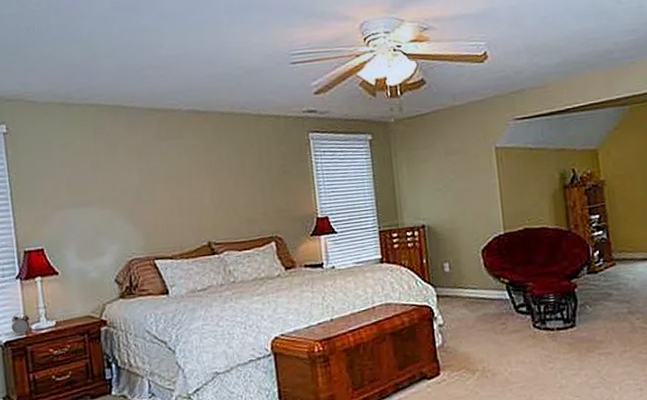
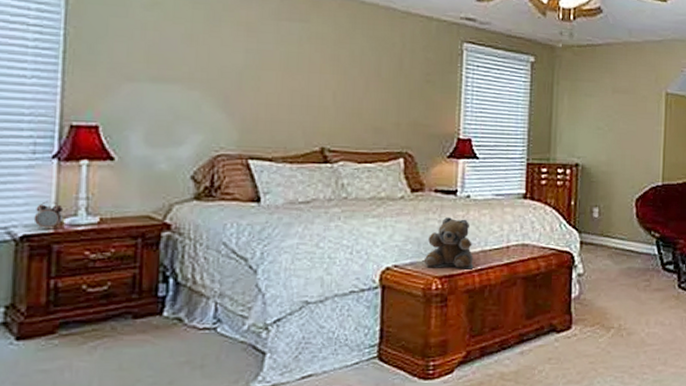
teddy bear: none [304,287,347,334] -> present [423,217,474,268]

